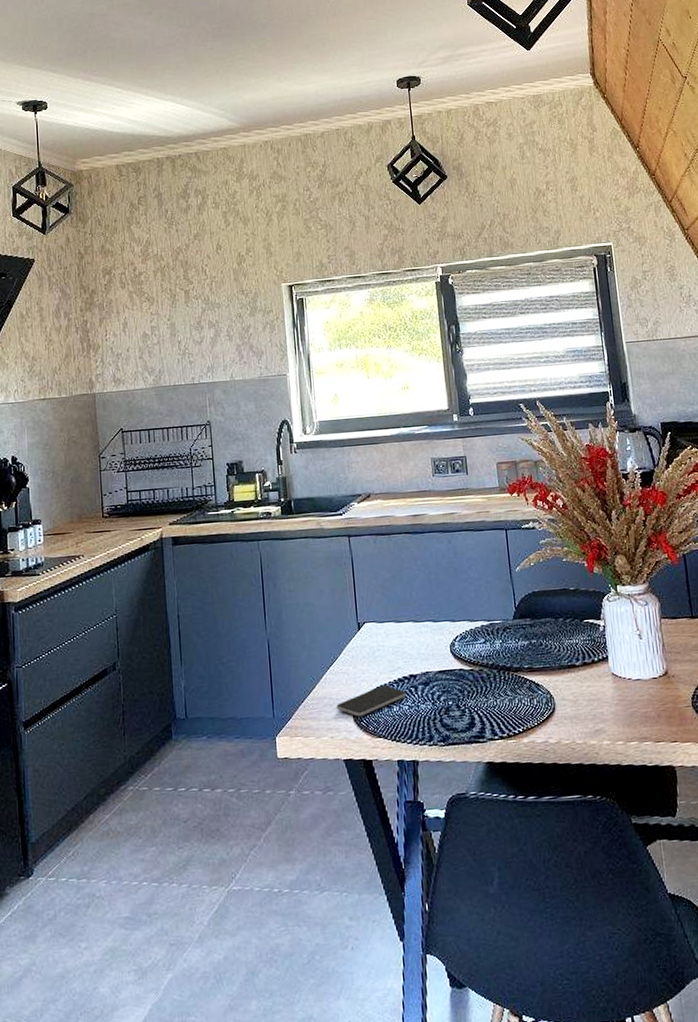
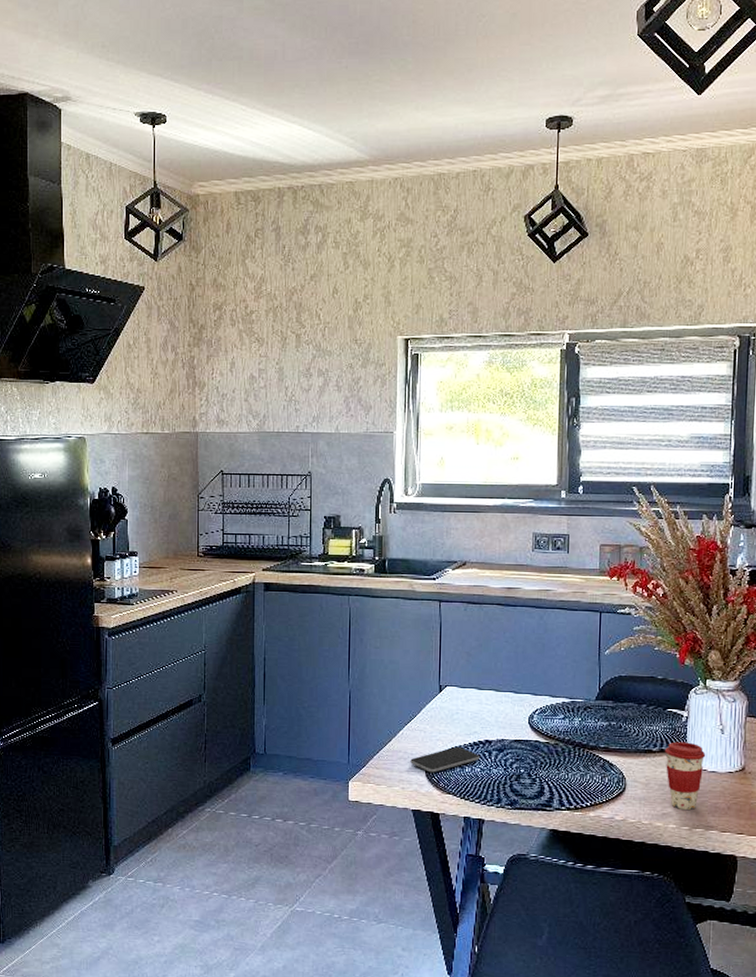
coffee cup: none [588,651,628,724] -> present [665,741,706,810]

